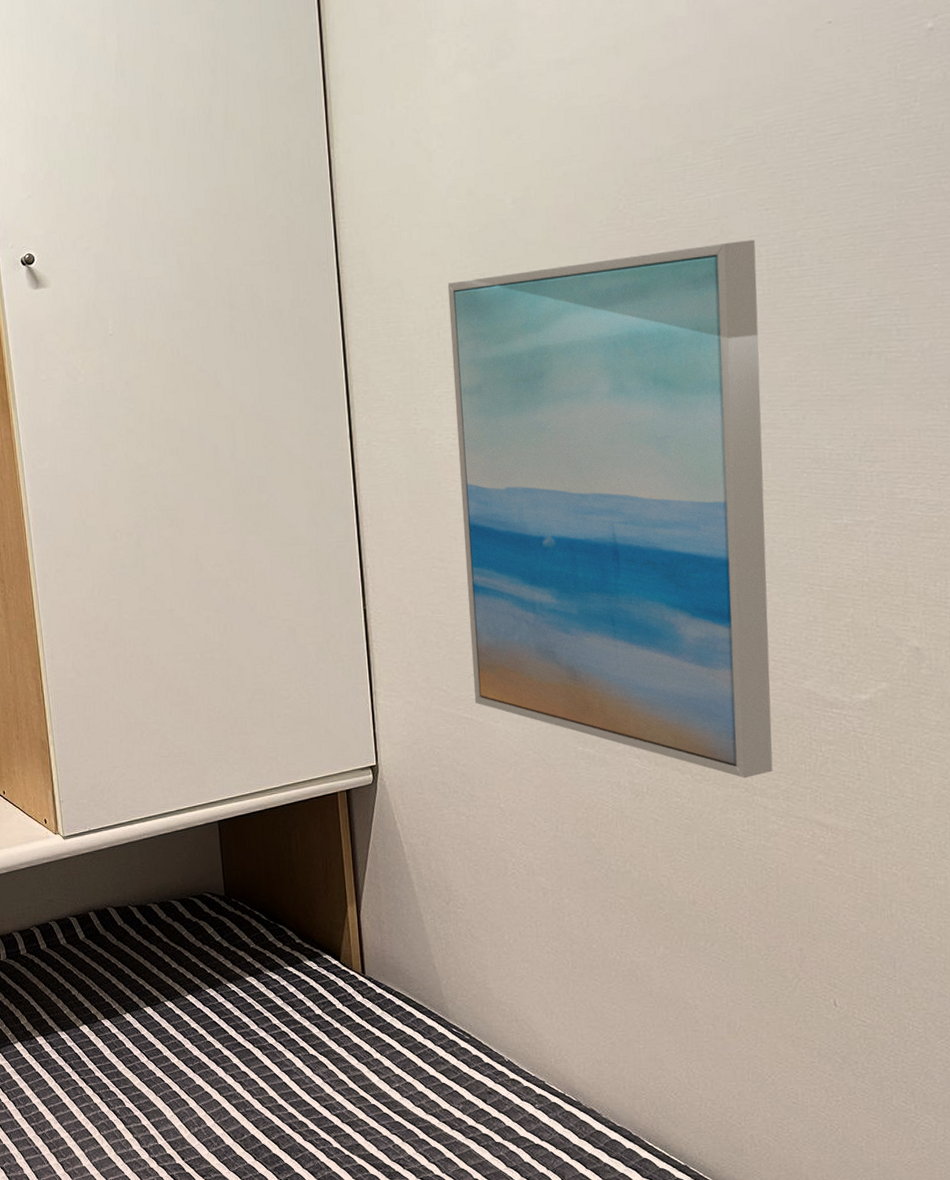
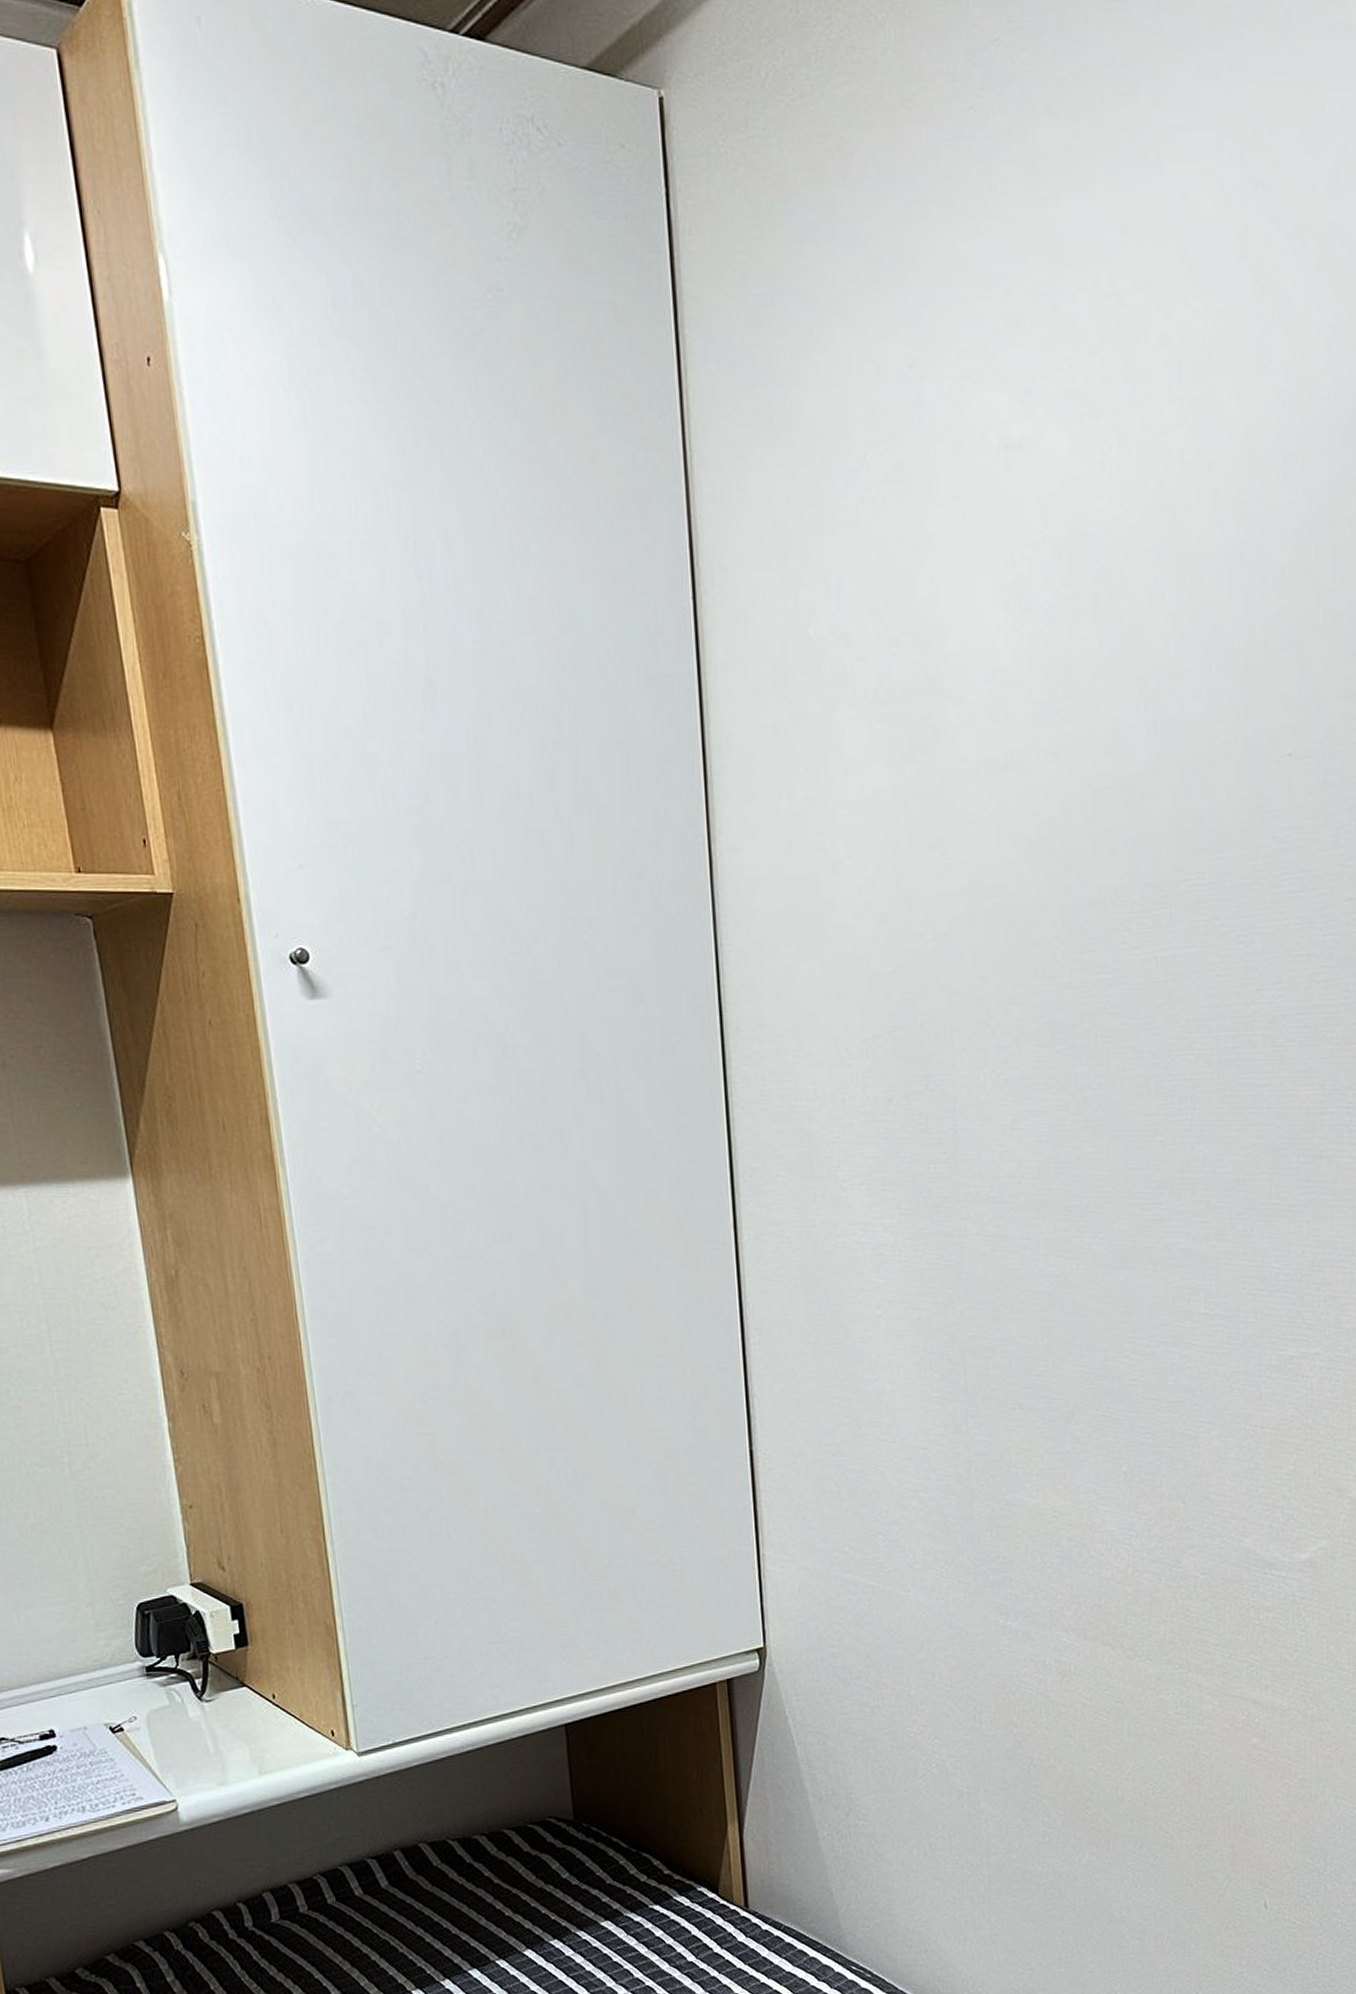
wall art: present [447,239,773,779] -> none [855,1011,1209,1653]

